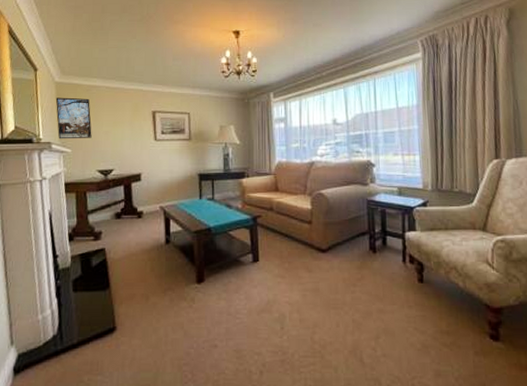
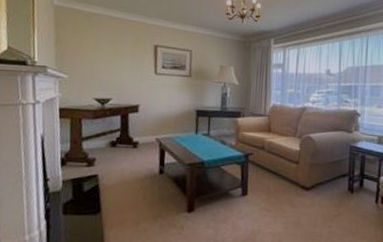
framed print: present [55,97,92,140] -> none [53,21,91,66]

